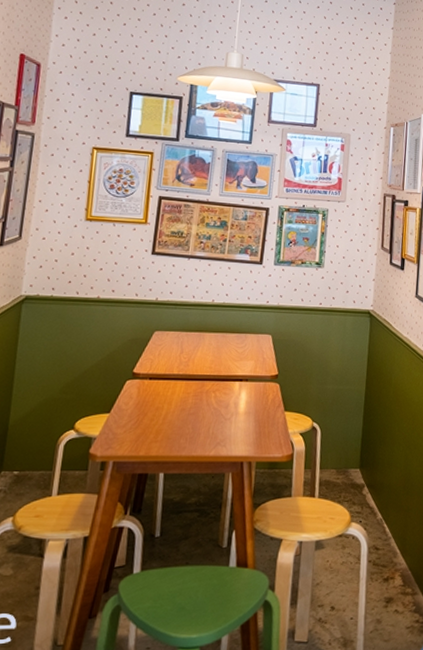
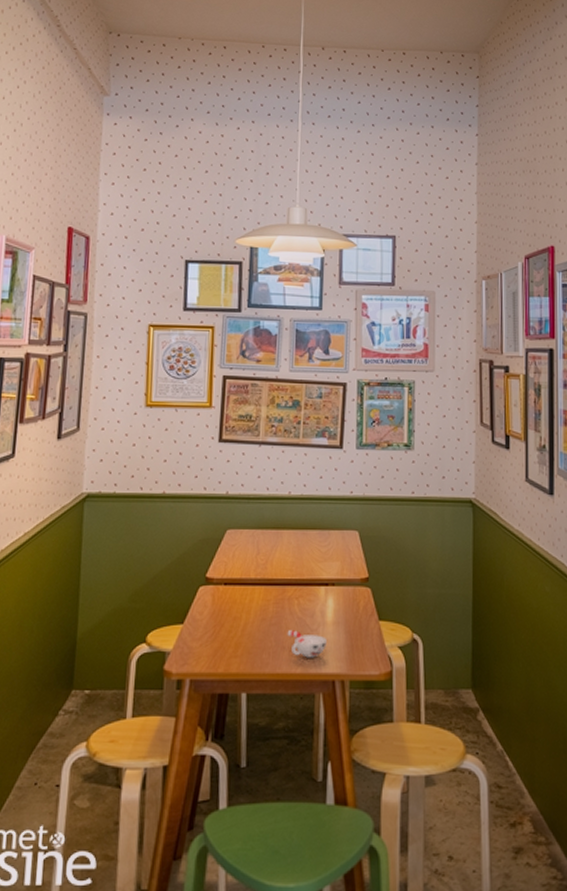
cup: none [203,419,238,443] -> present [287,630,327,658]

